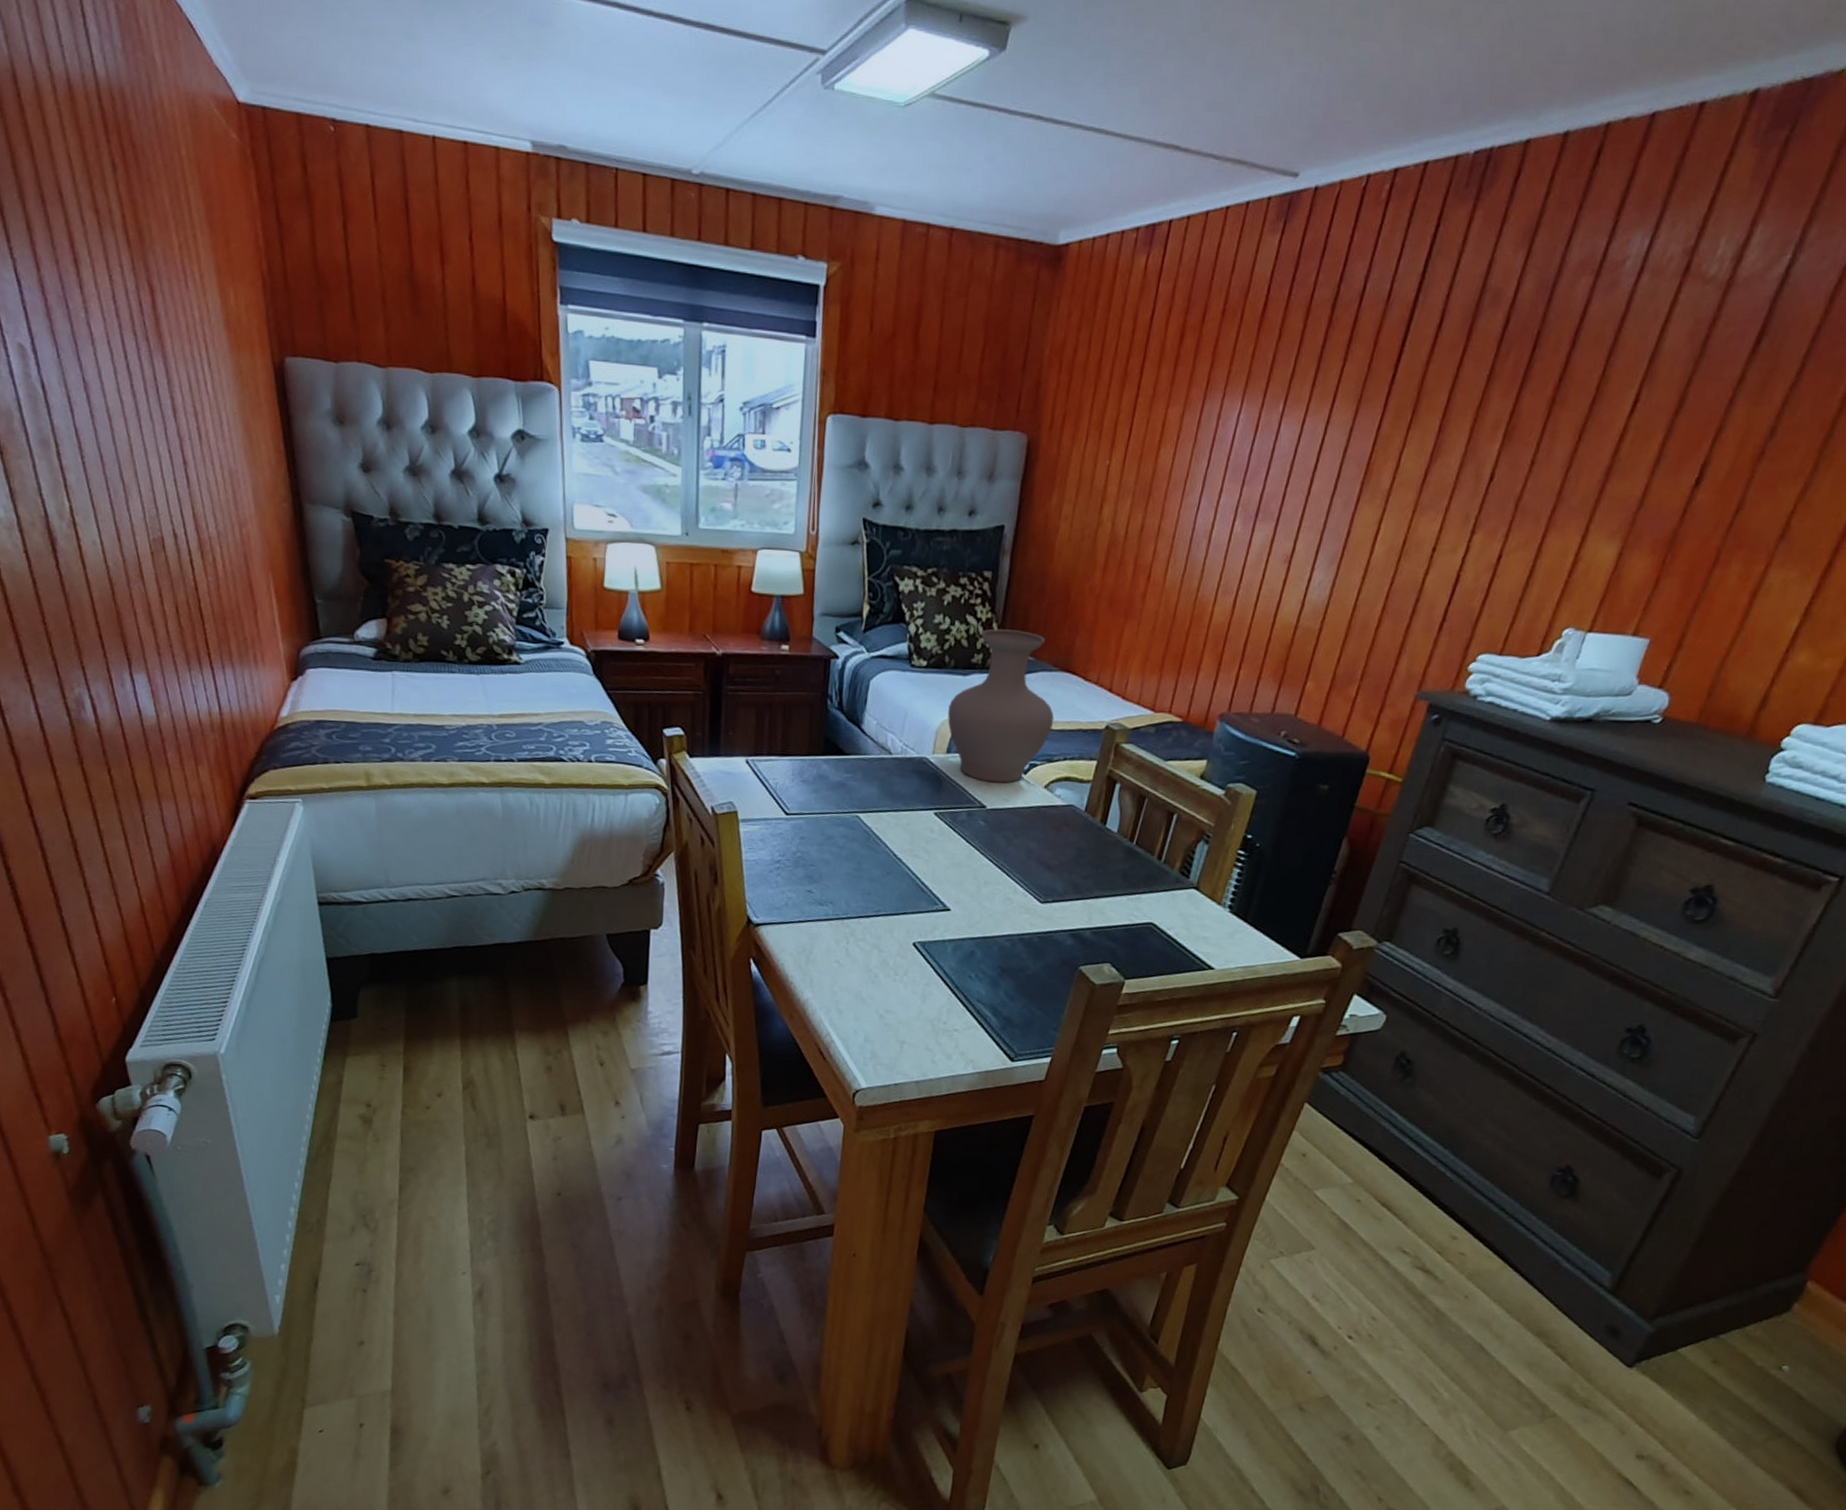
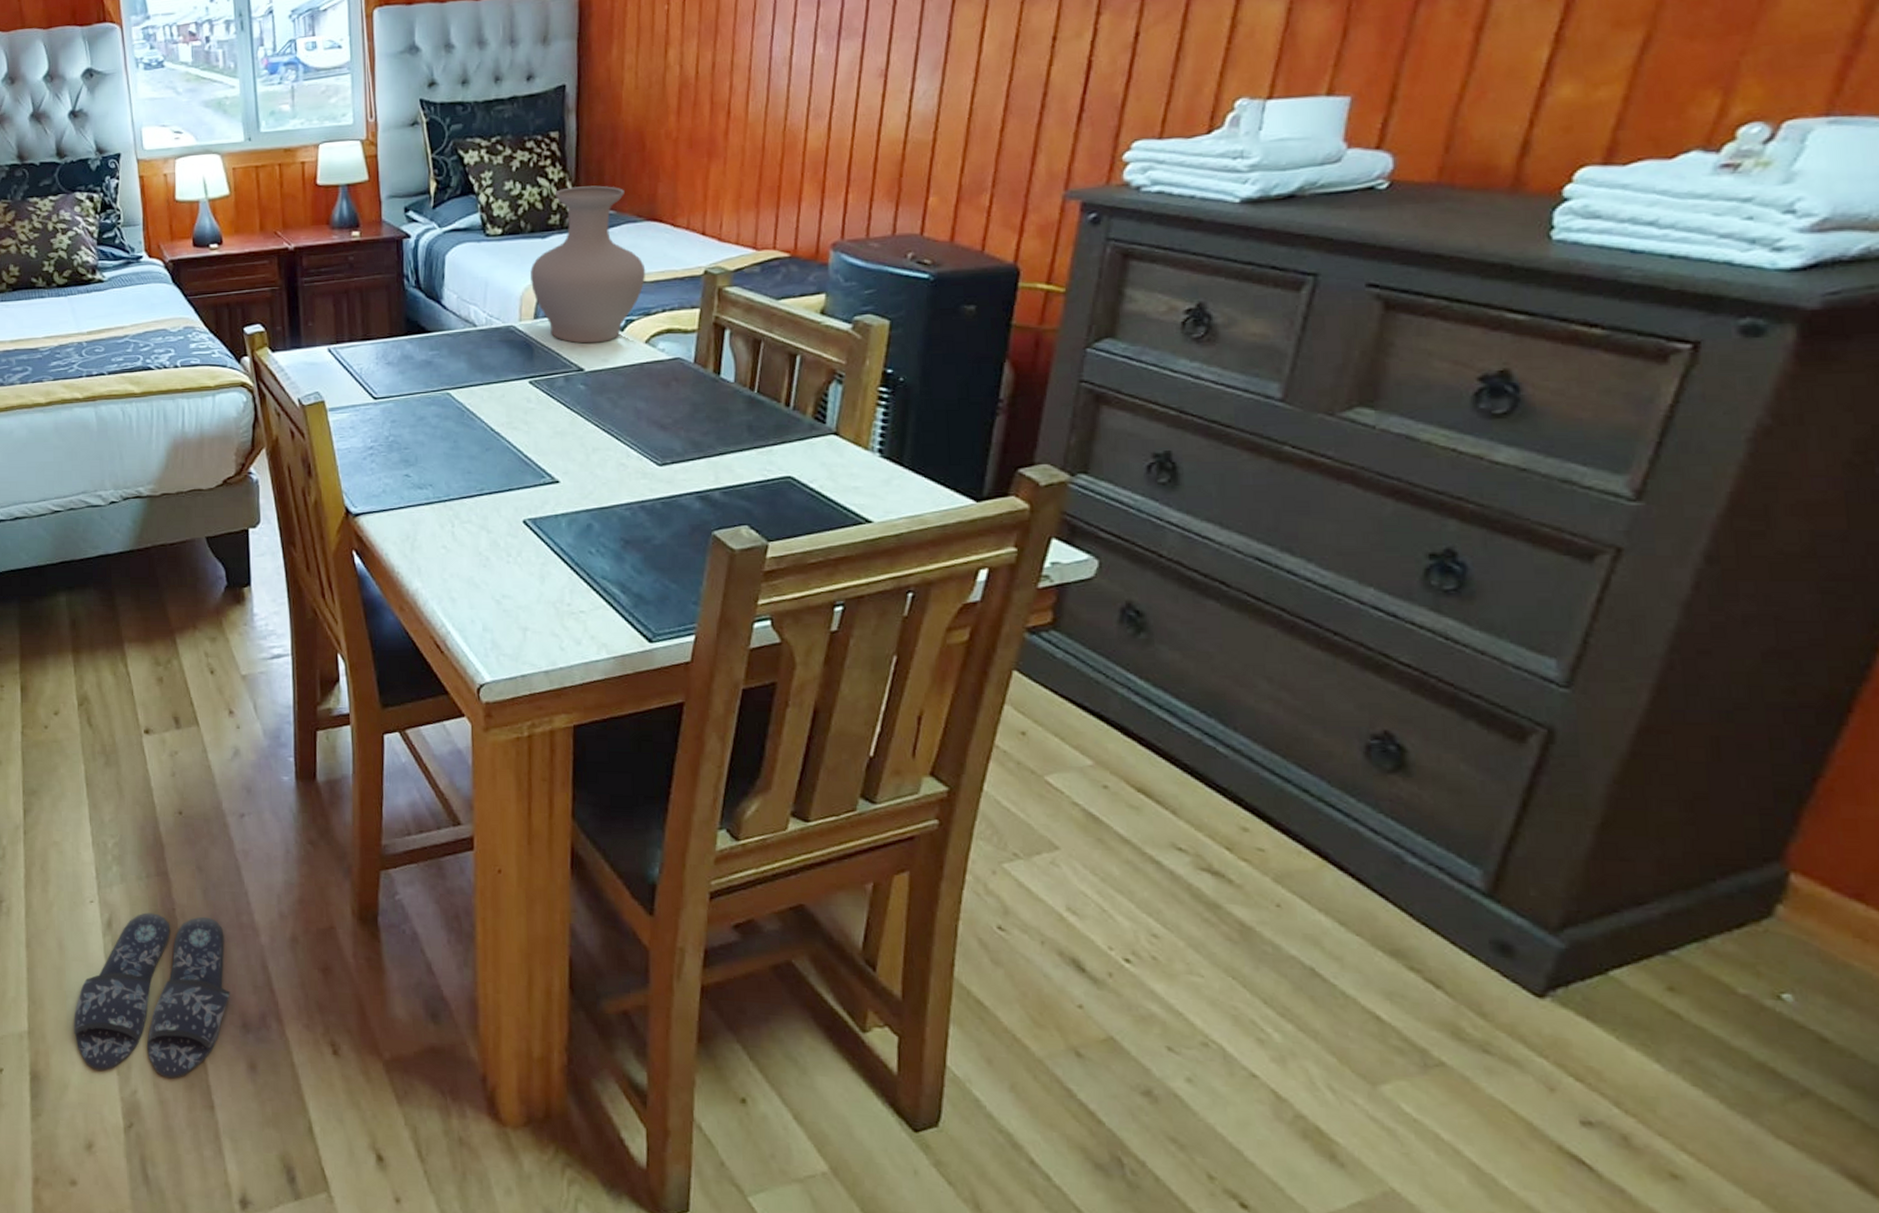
slippers: none [438,1284,595,1432] -> present [74,912,231,1079]

